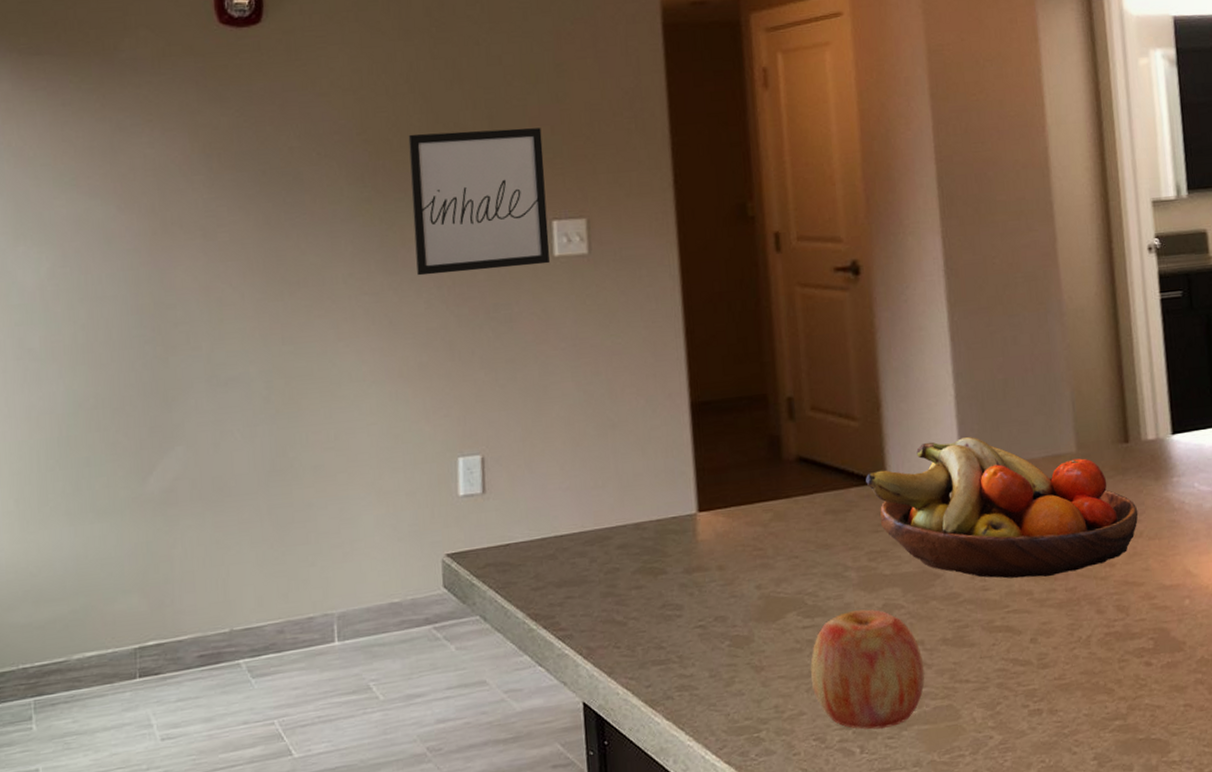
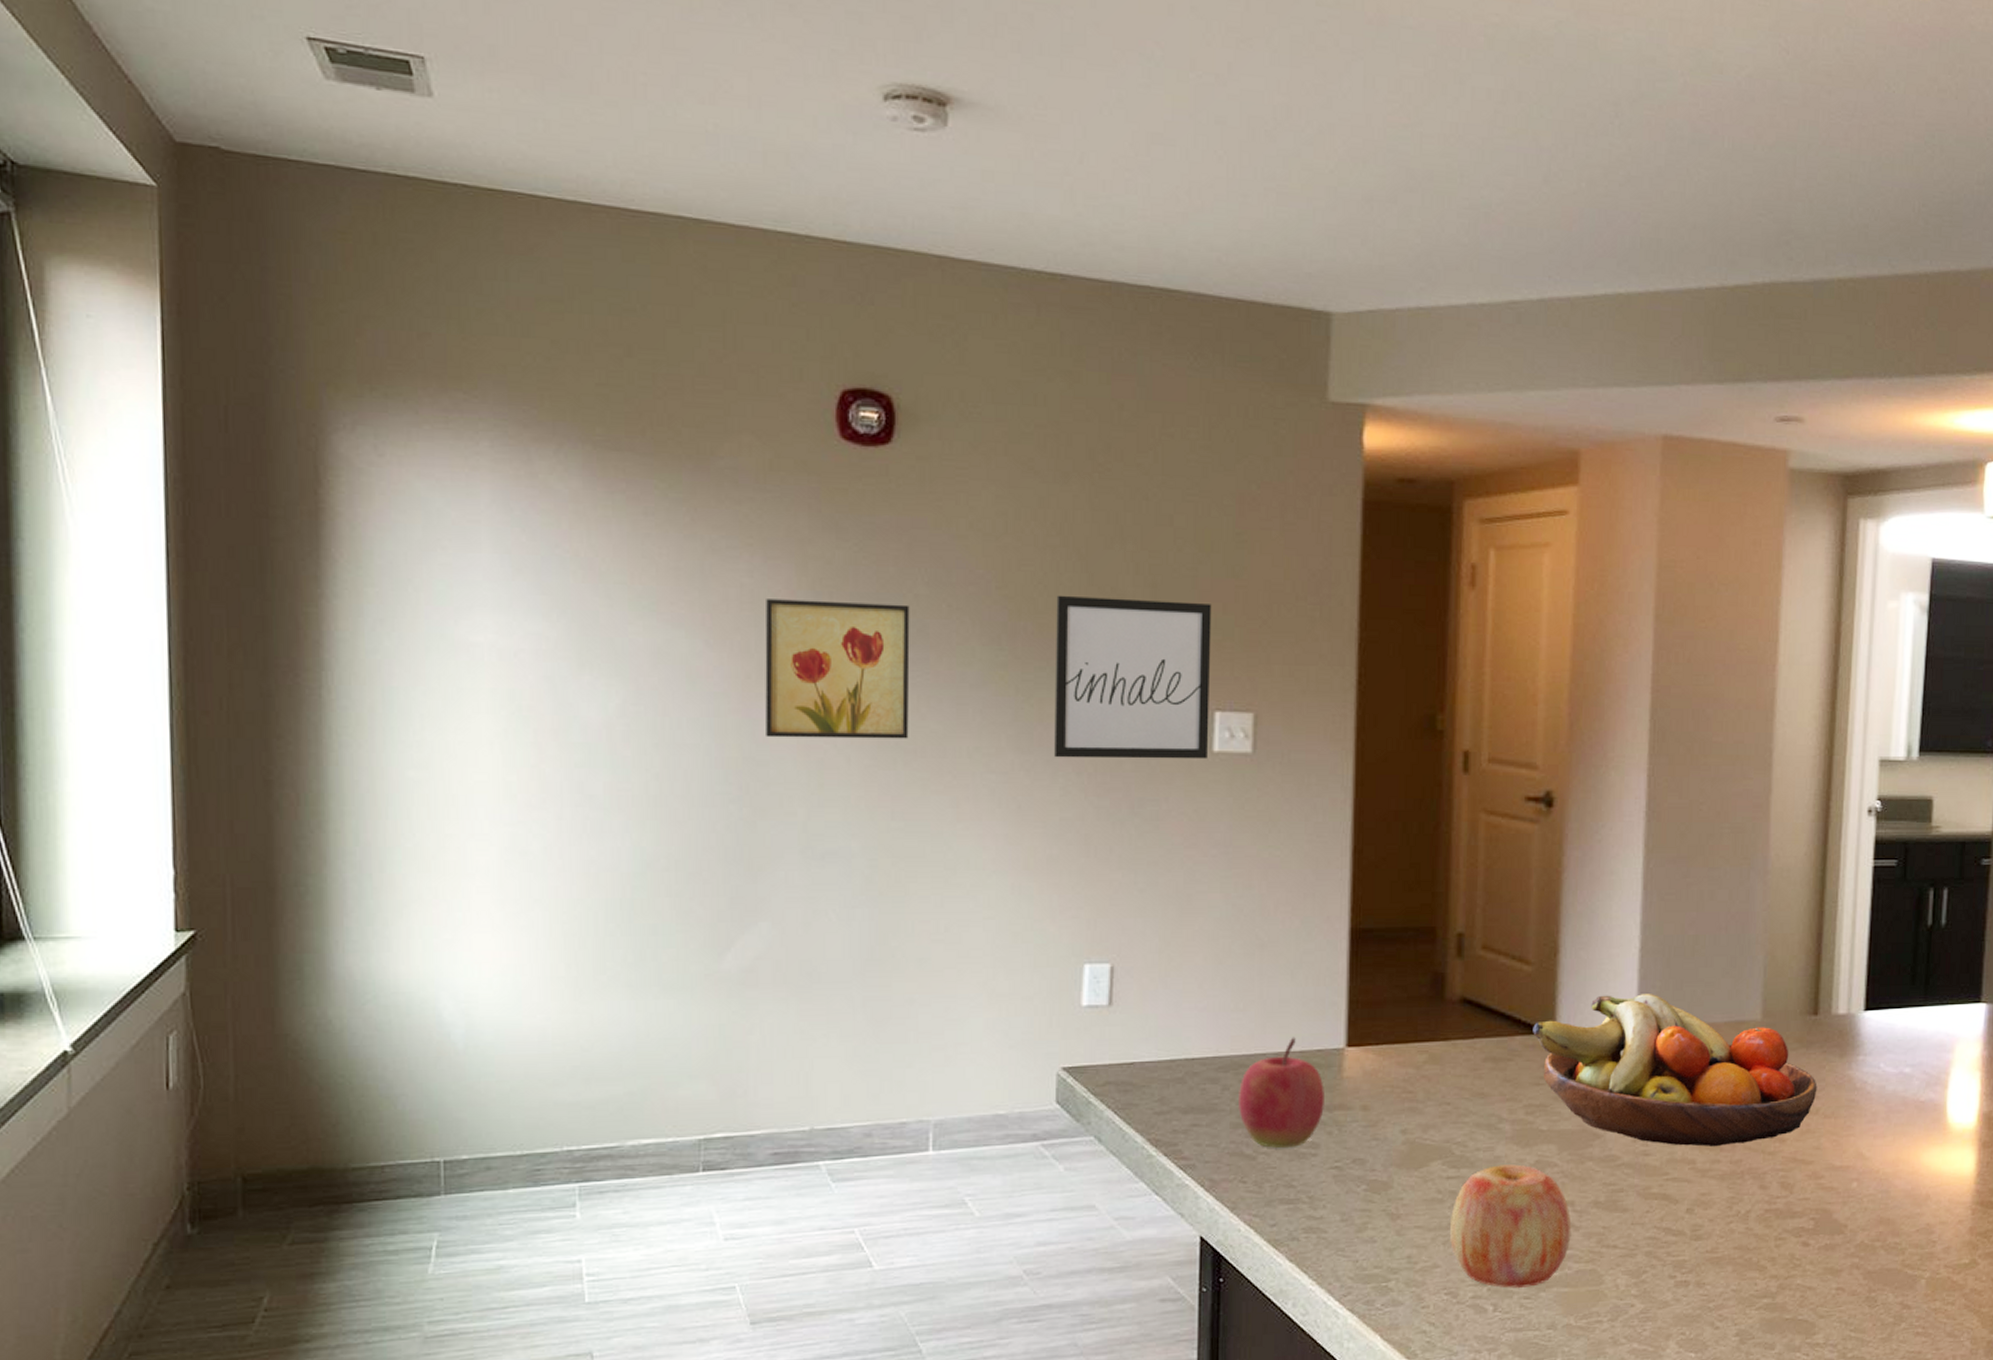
wall art: none [166,157,292,284] -> present [765,599,910,739]
apple: none [605,507,684,613] -> present [1239,1037,1324,1148]

